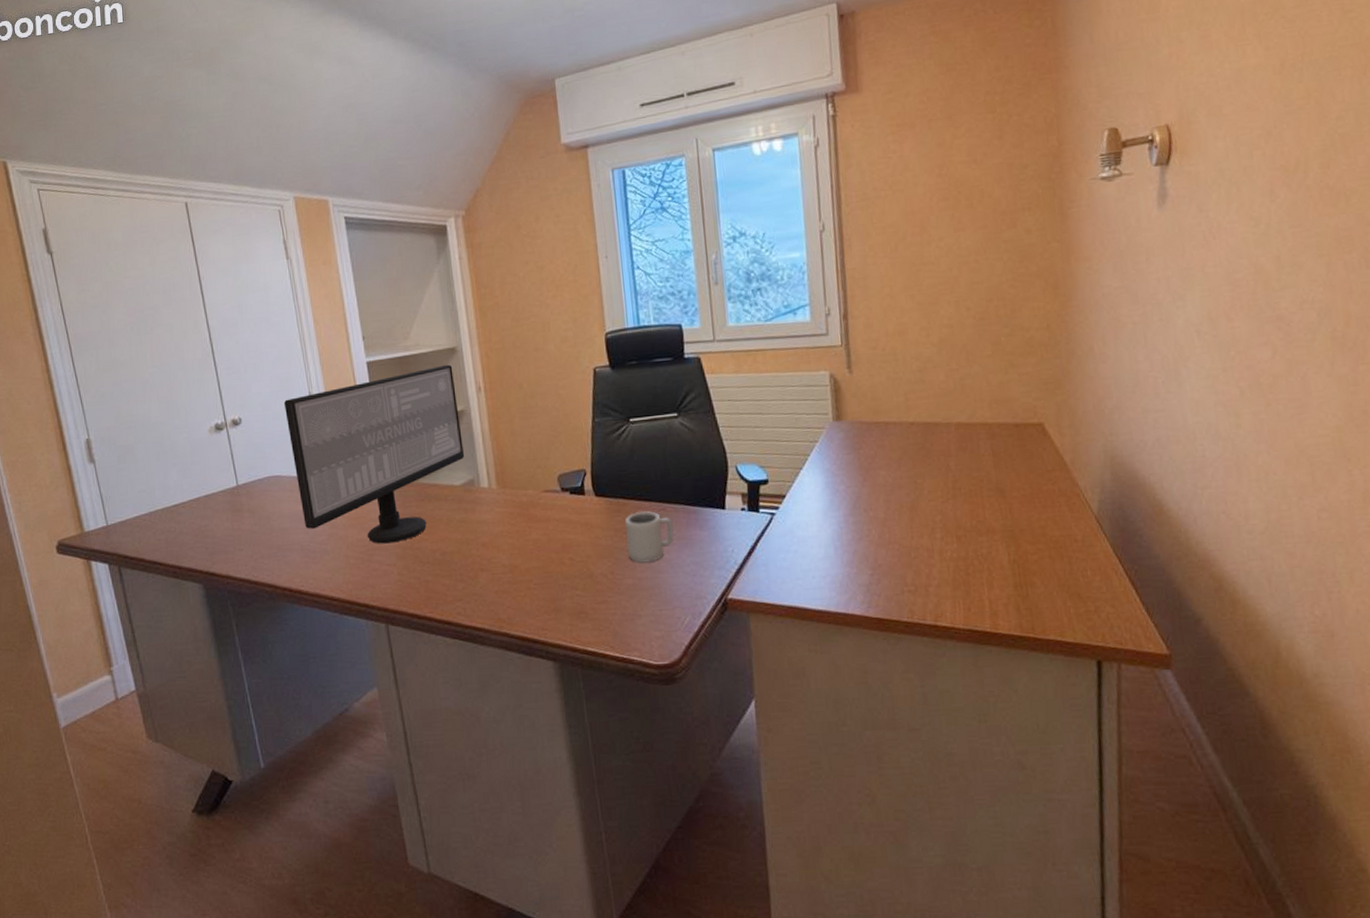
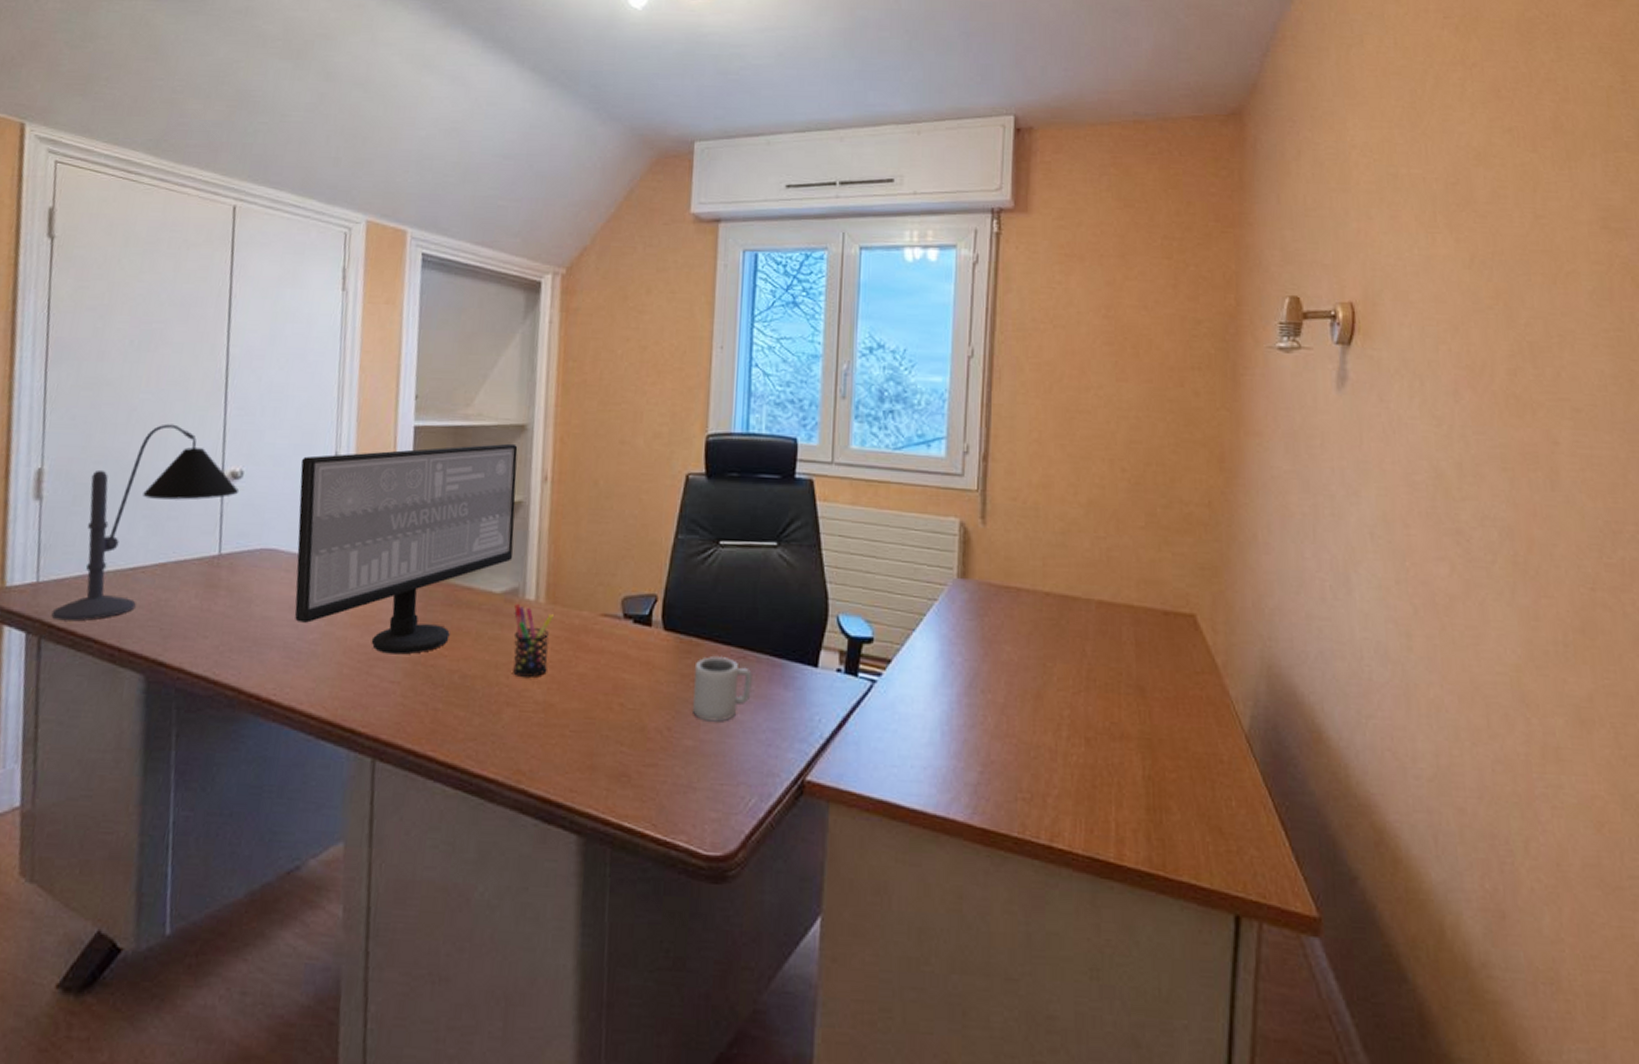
desk lamp: none [123,389,242,552] -> present [51,424,240,622]
pen holder: none [473,492,508,548] -> present [513,604,554,677]

